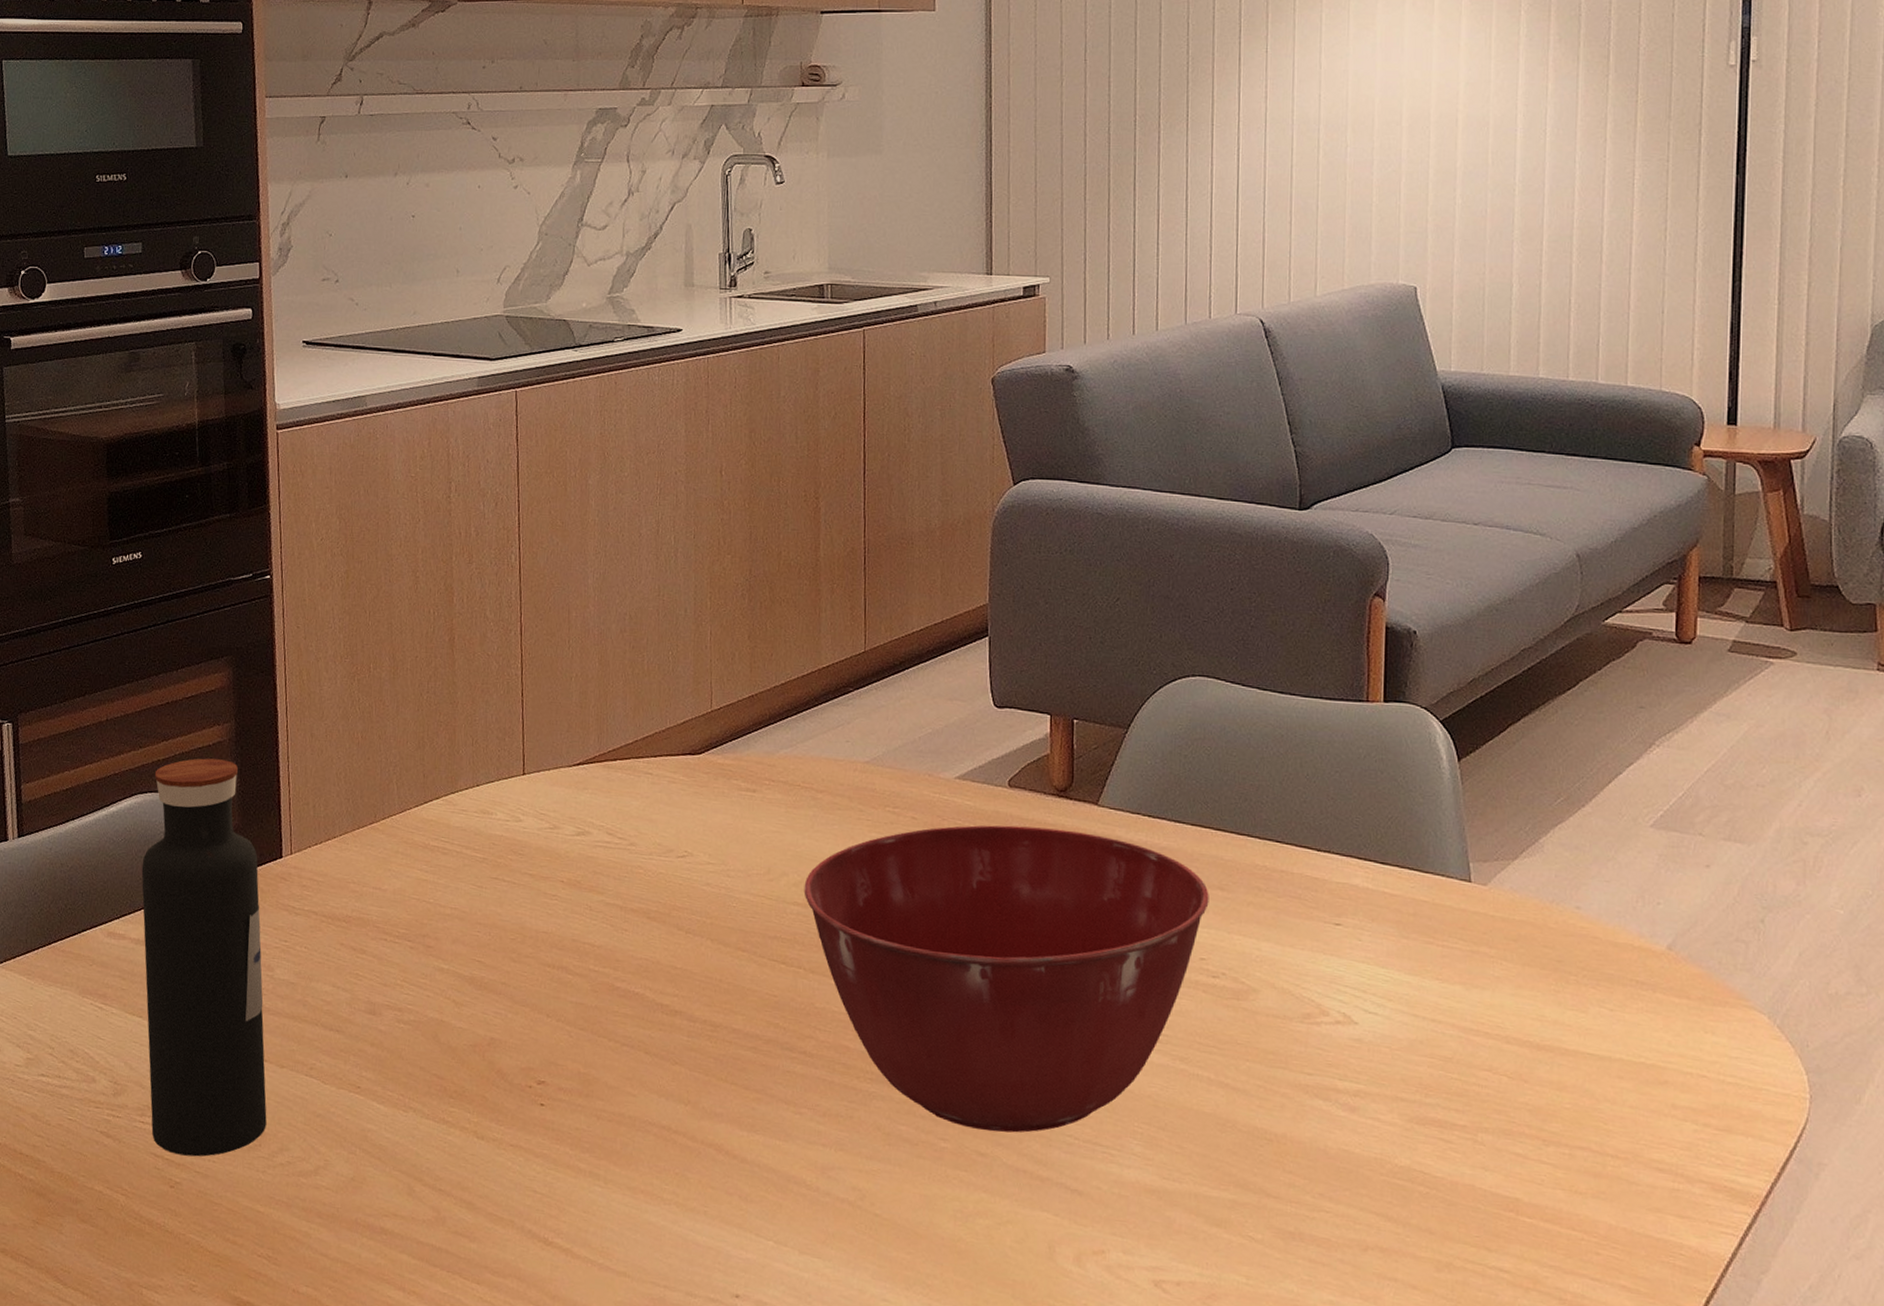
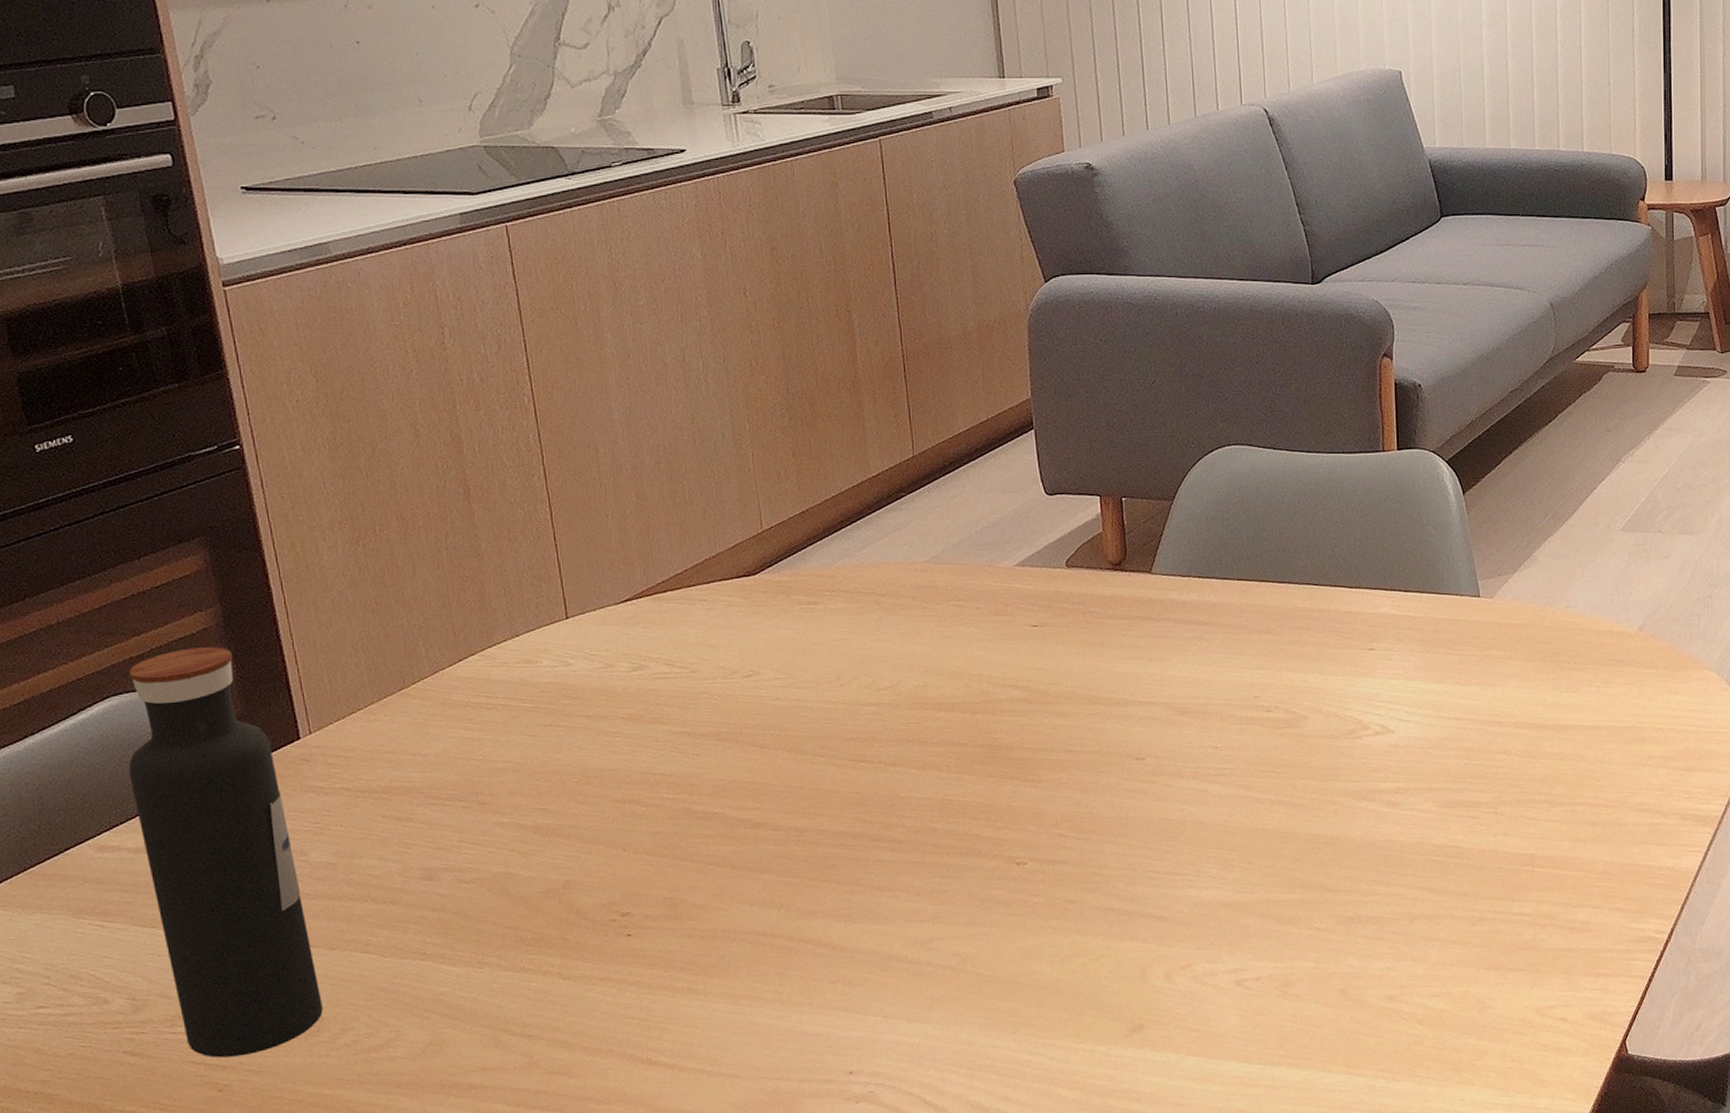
mixing bowl: present [804,825,1209,1133] -> none [876,599,1259,881]

